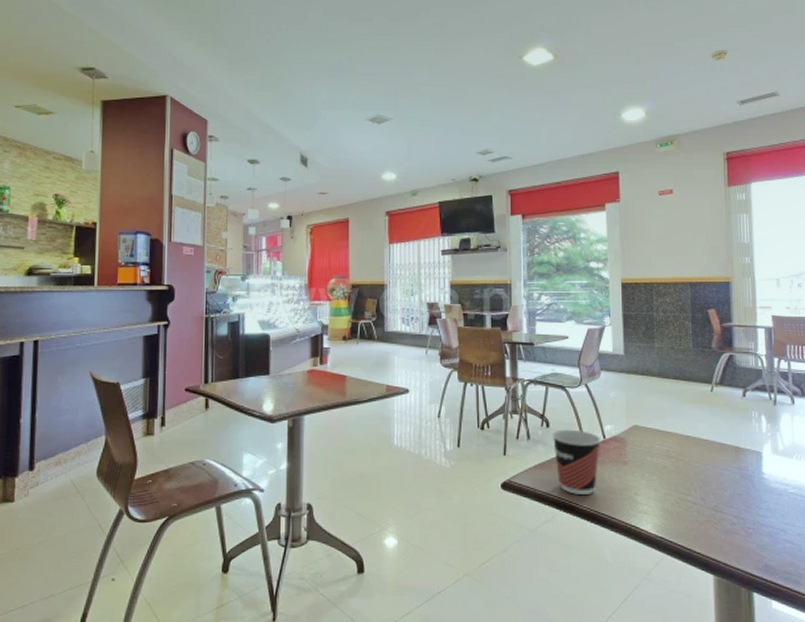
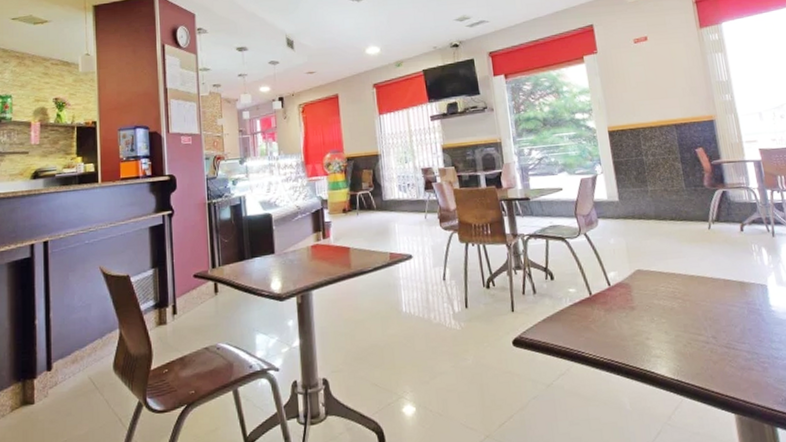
cup: present [552,429,602,494] -> none [557,279,607,345]

